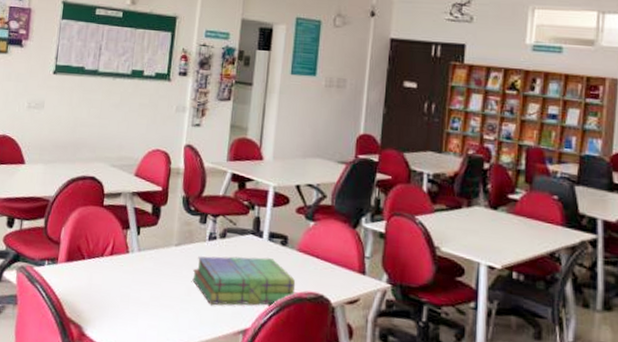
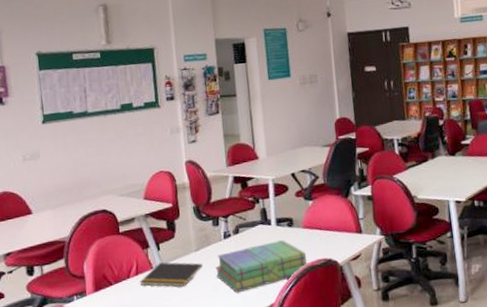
notepad: none [112,248,181,282] -> present [139,262,203,287]

